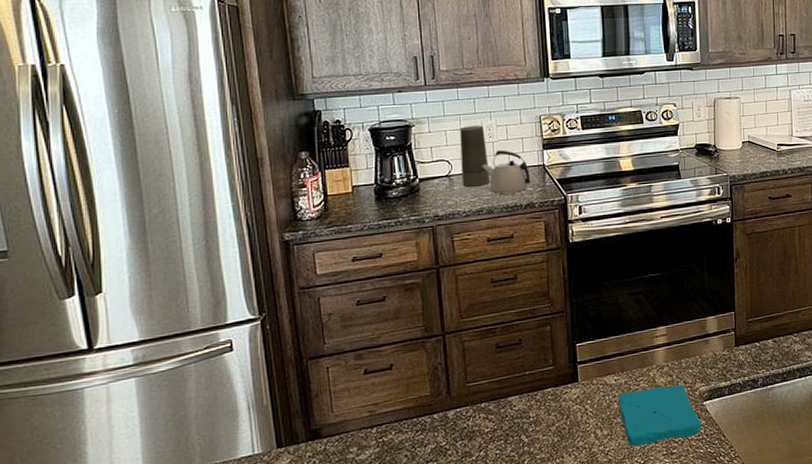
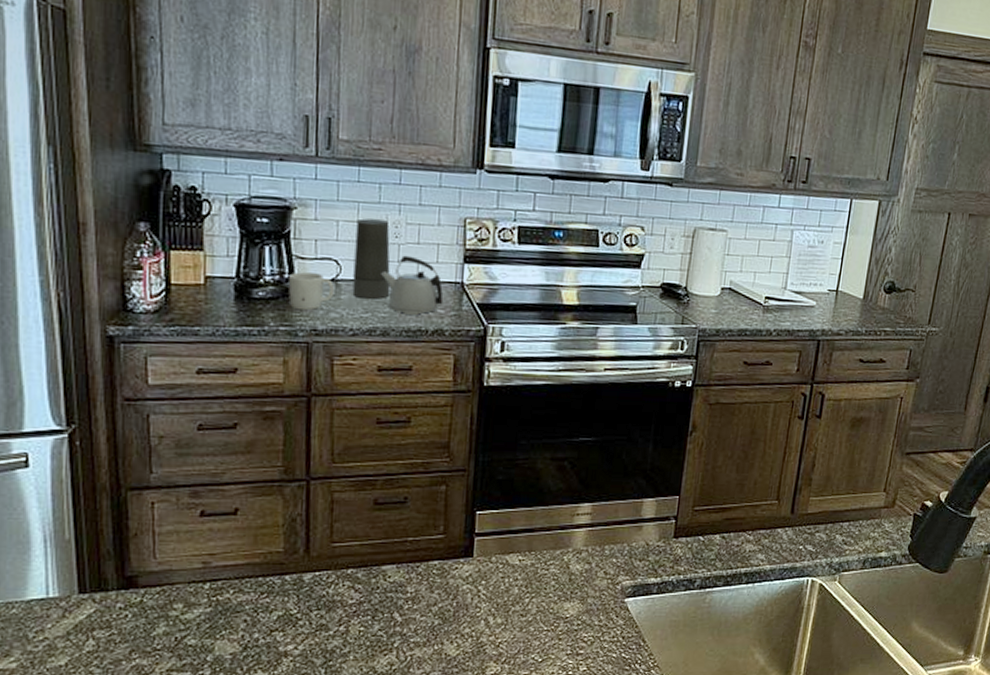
mug: none [413,172,449,203] -> present [288,272,335,311]
sponge: present [618,385,701,446] -> none [519,574,619,641]

